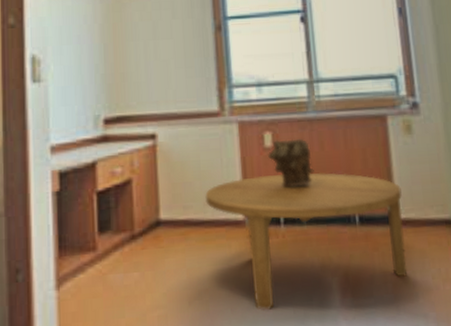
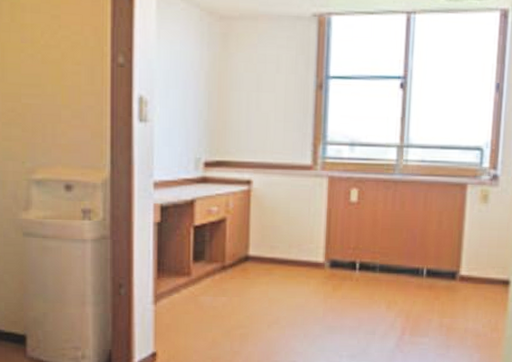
dining table: present [205,172,408,311] -> none [291,226,469,339]
vase: present [268,138,316,188] -> none [352,196,394,239]

